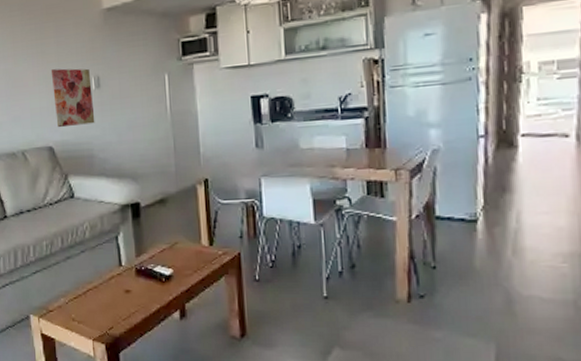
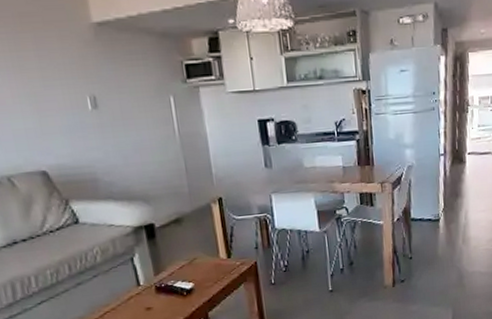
wall art: present [51,68,95,128] -> none [34,86,96,151]

